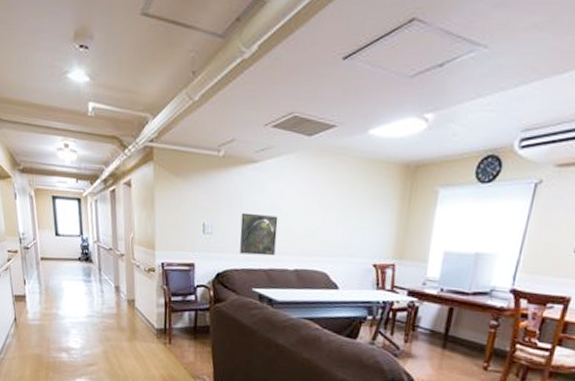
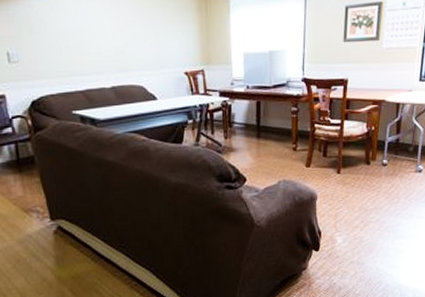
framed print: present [239,212,278,256] -> none [47,37,89,78]

